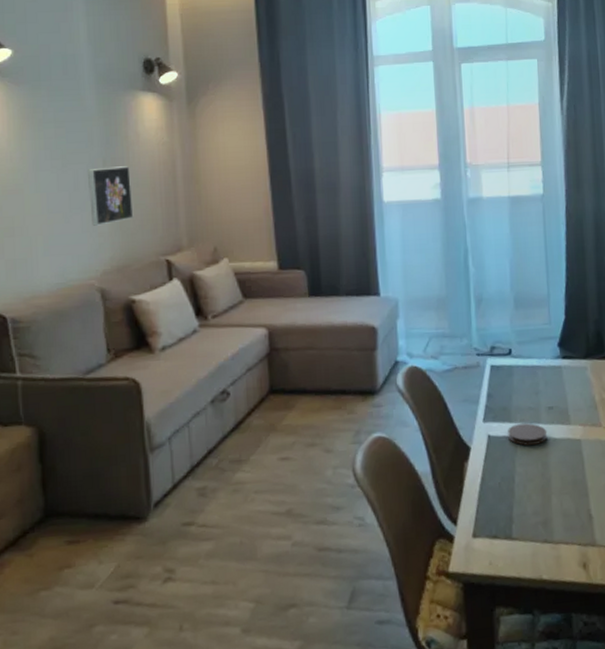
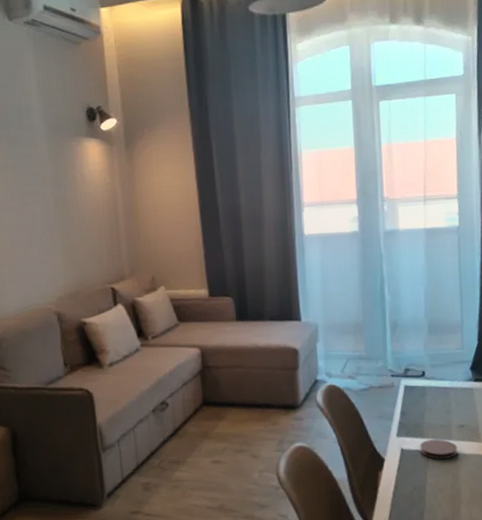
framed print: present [88,166,134,226] -> none [43,205,83,258]

